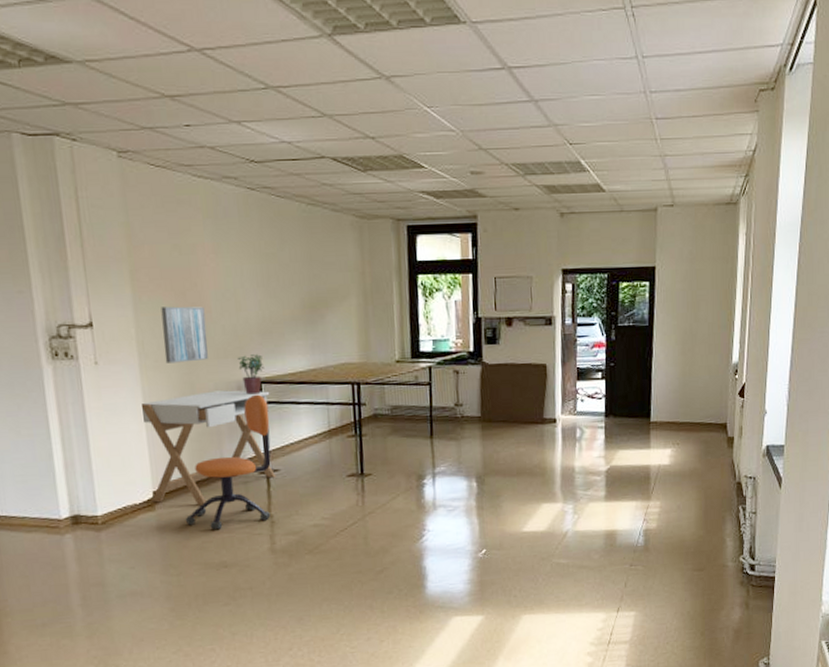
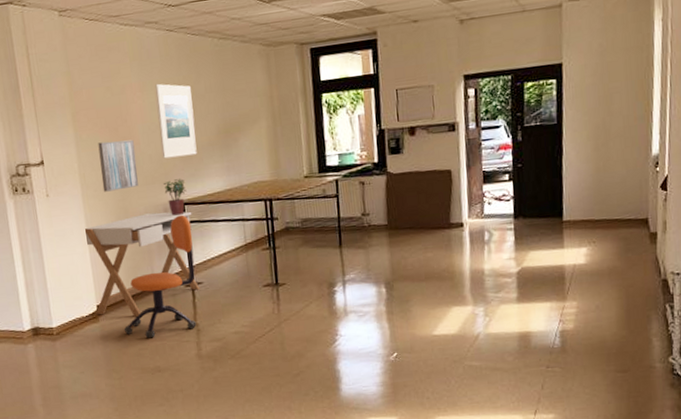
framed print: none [231,246,278,331] -> present [155,83,197,159]

